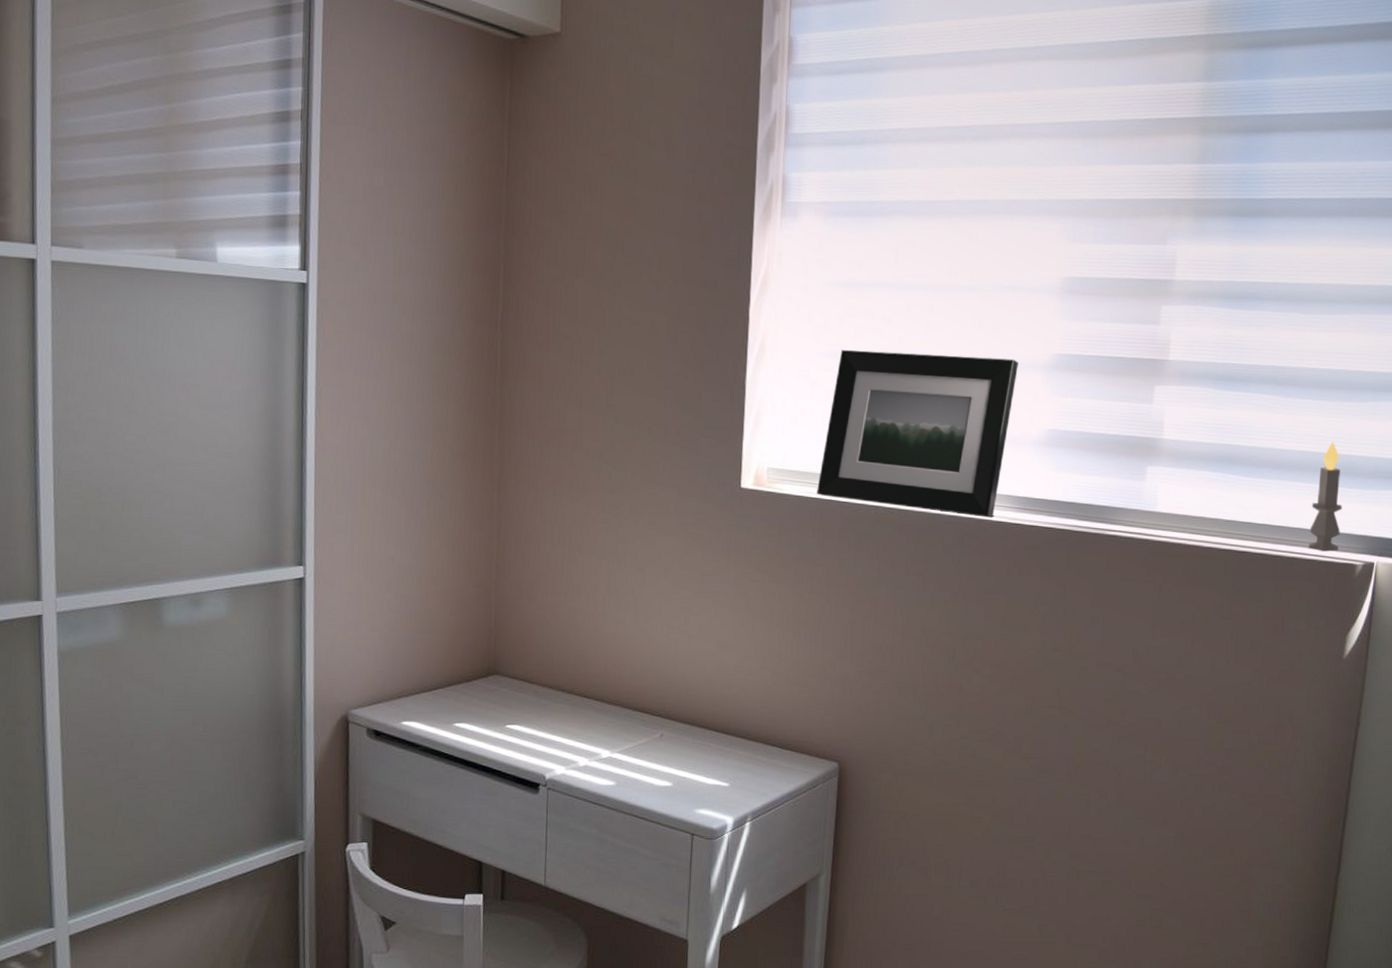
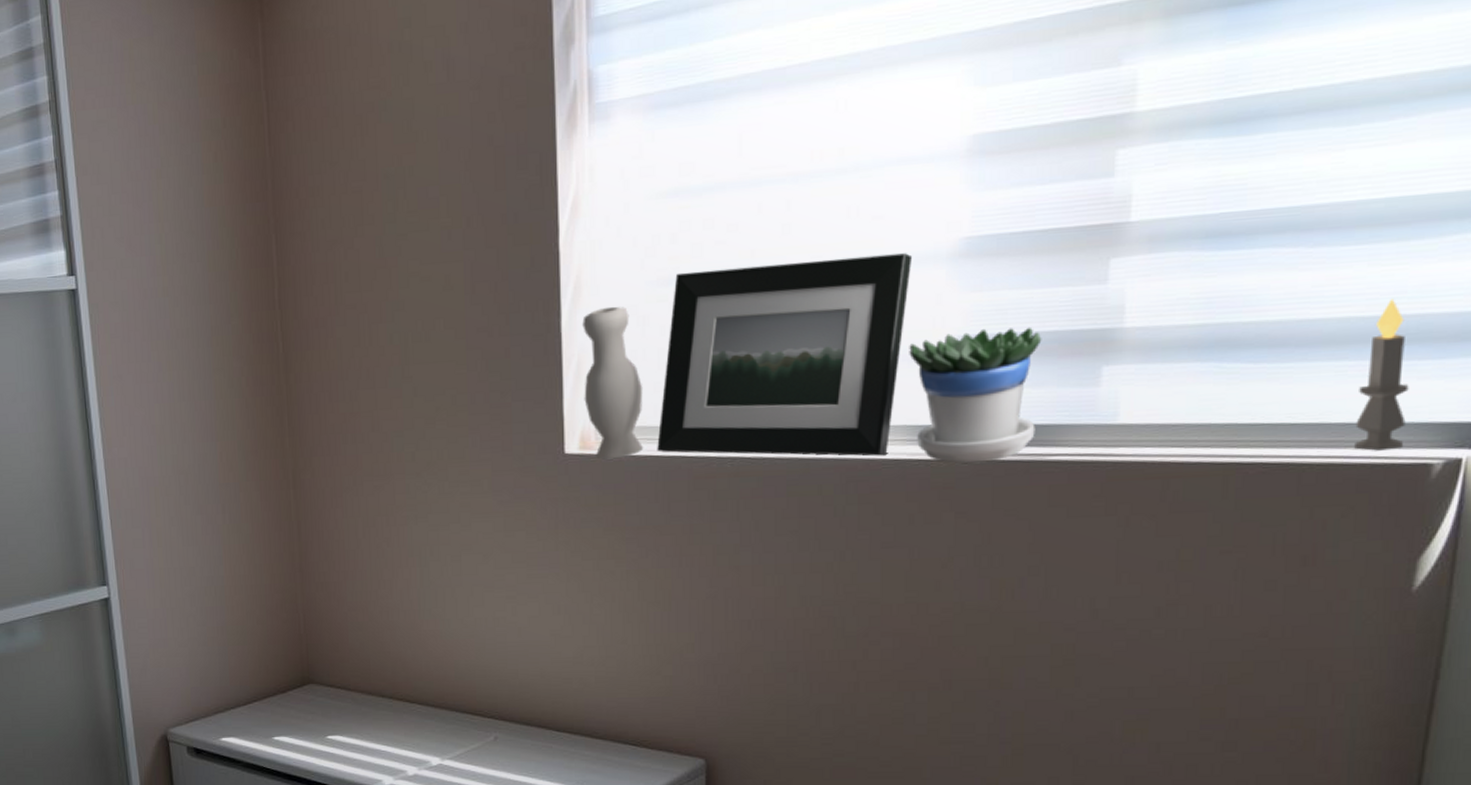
vase: none [760,369,809,497] -> present [582,306,644,460]
flowerpot: none [1013,426,1107,531] -> present [909,327,1042,464]

